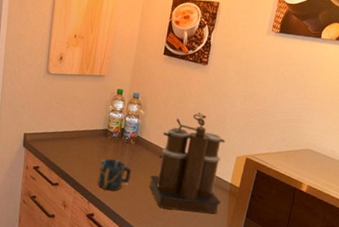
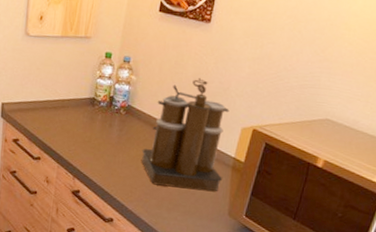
cup: present [97,159,131,191] -> none [83,130,121,166]

